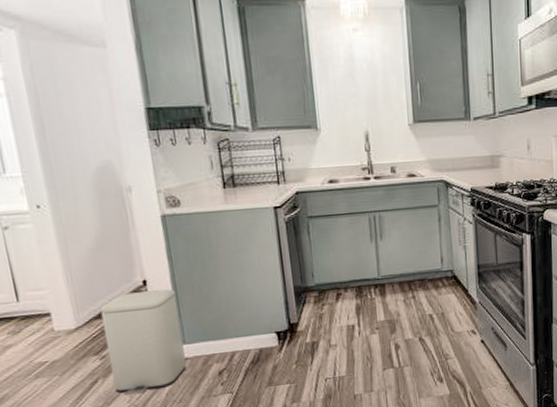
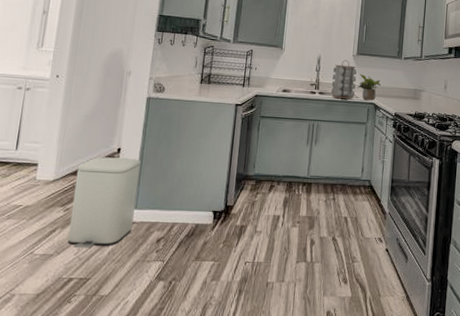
spice rack: none [387,131,419,182] -> present [330,59,357,100]
potted plant: none [420,146,449,179] -> present [357,74,381,101]

